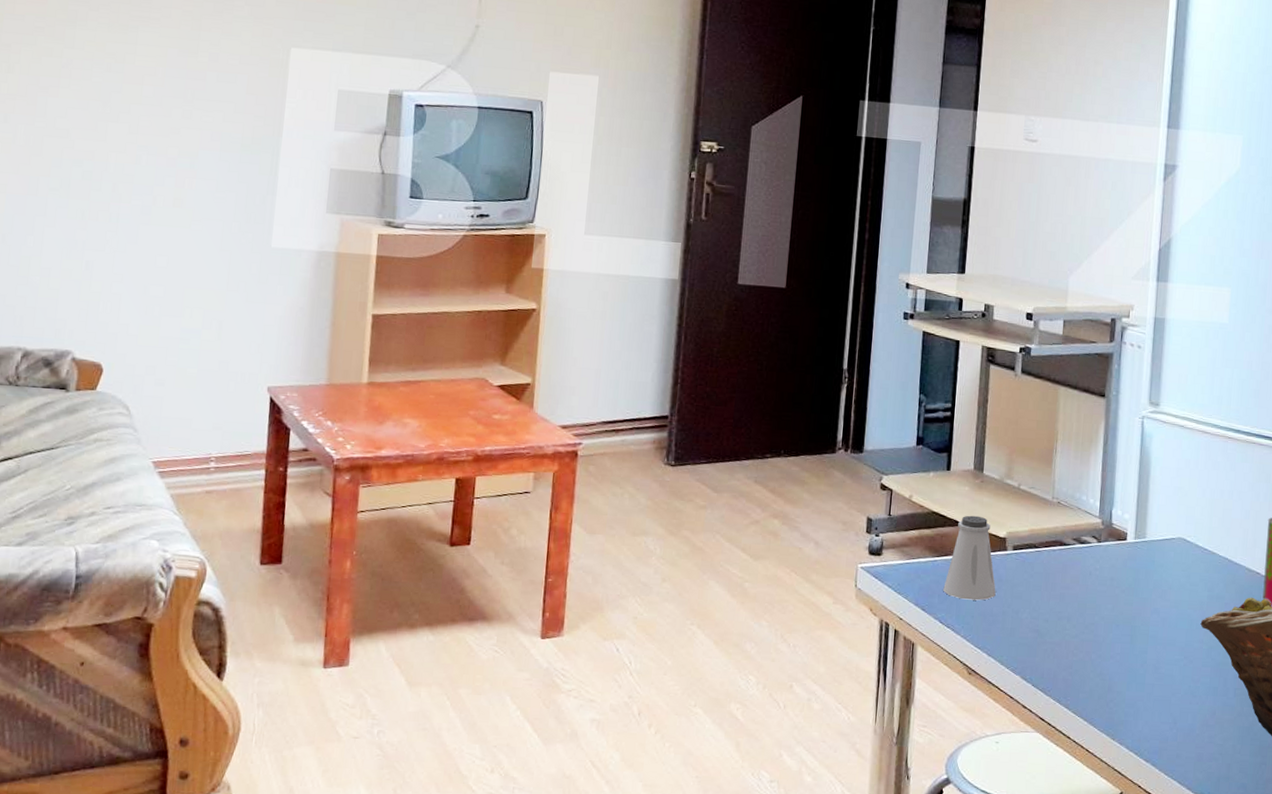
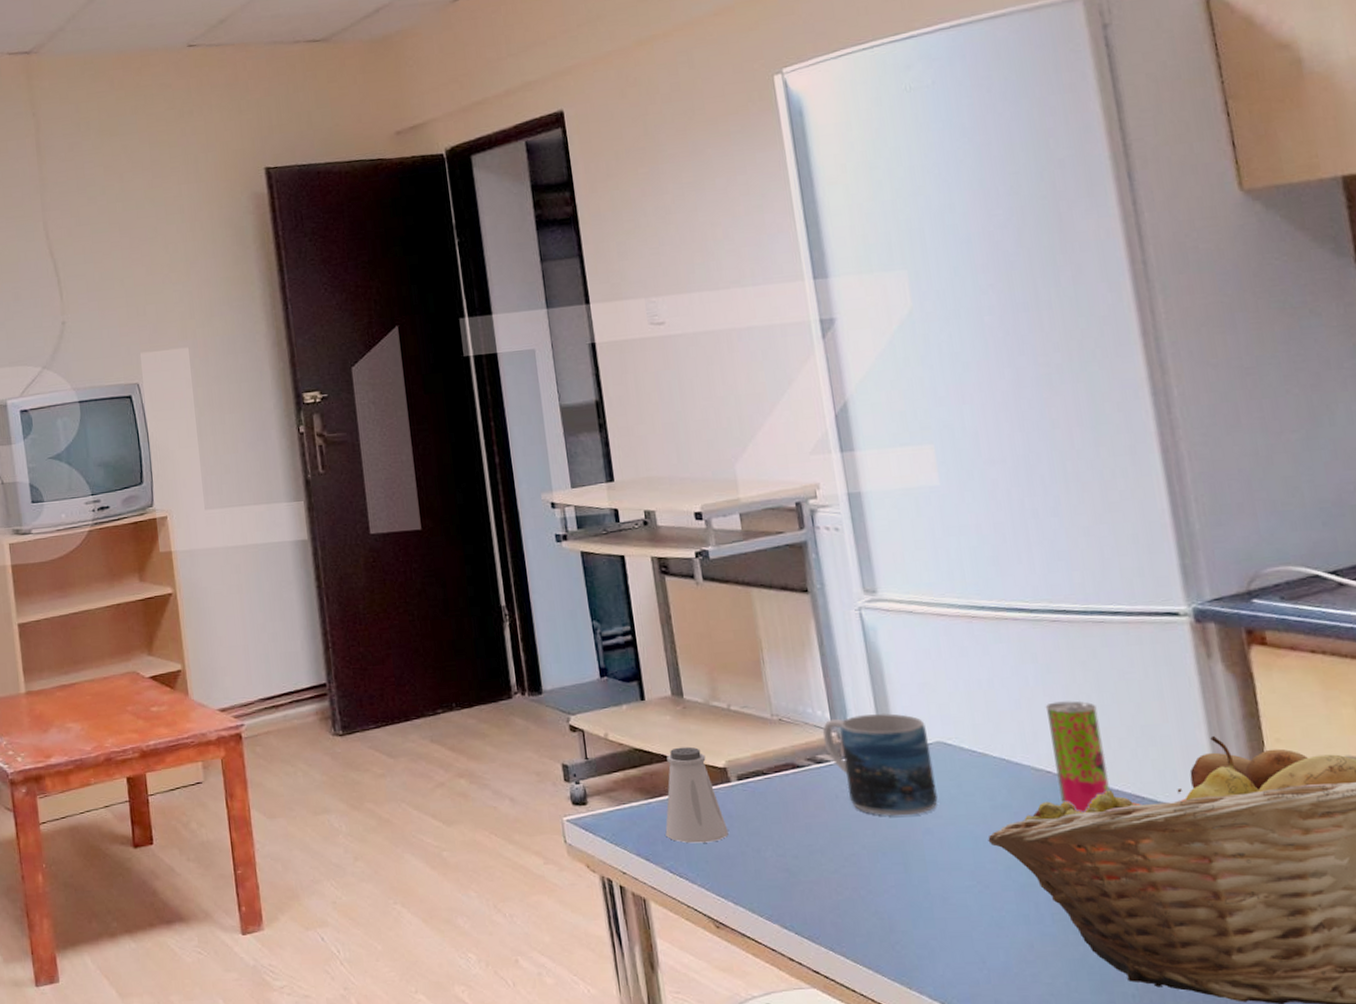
mug: none [1090,507,1173,596] -> present [822,712,938,816]

